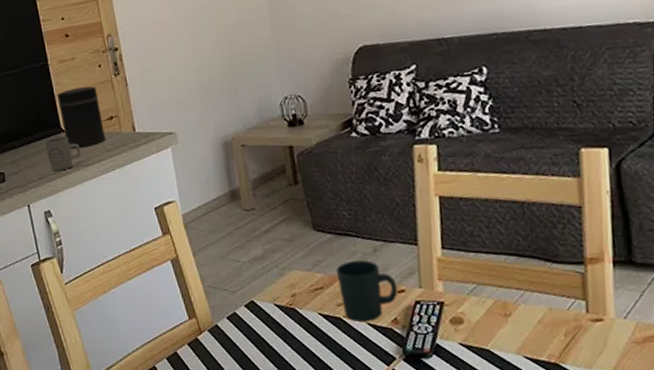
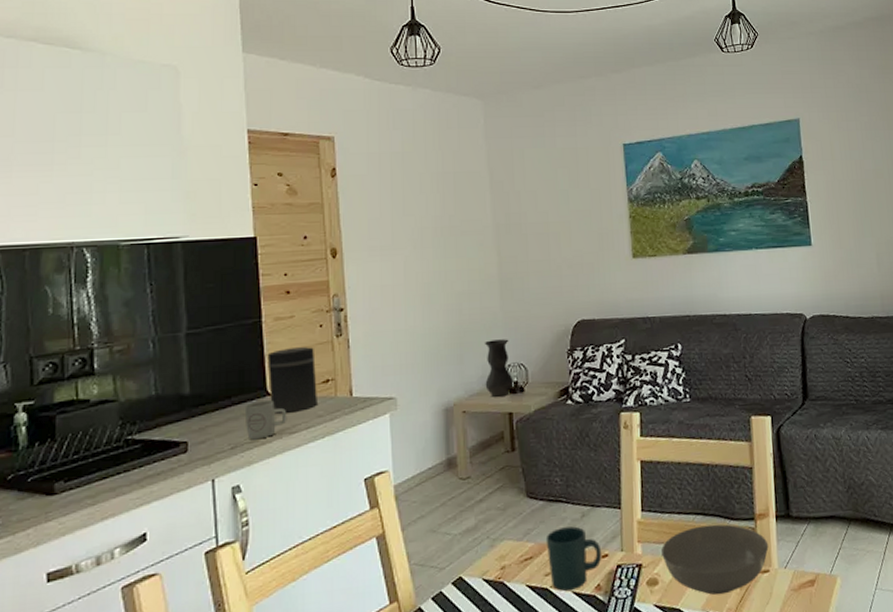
vase: none [257,70,292,131] -> present [484,339,514,397]
bowl: none [465,266,603,340] -> present [660,524,769,595]

